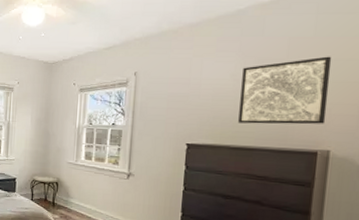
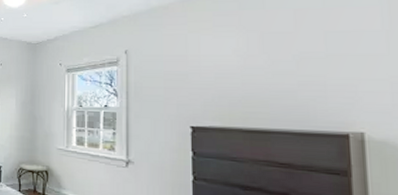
wall art: present [238,56,332,125] -> none [246,27,353,104]

